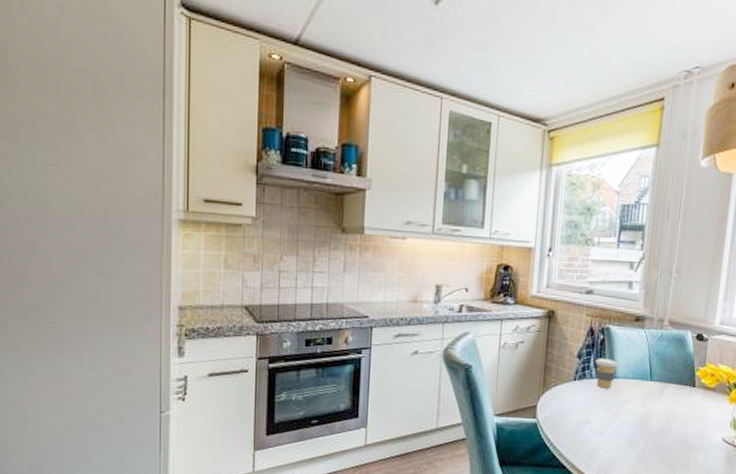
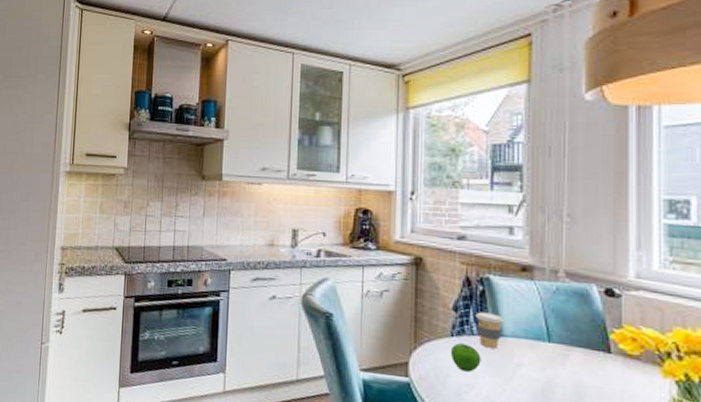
apple: none [572,386,597,410] -> present [450,343,481,372]

